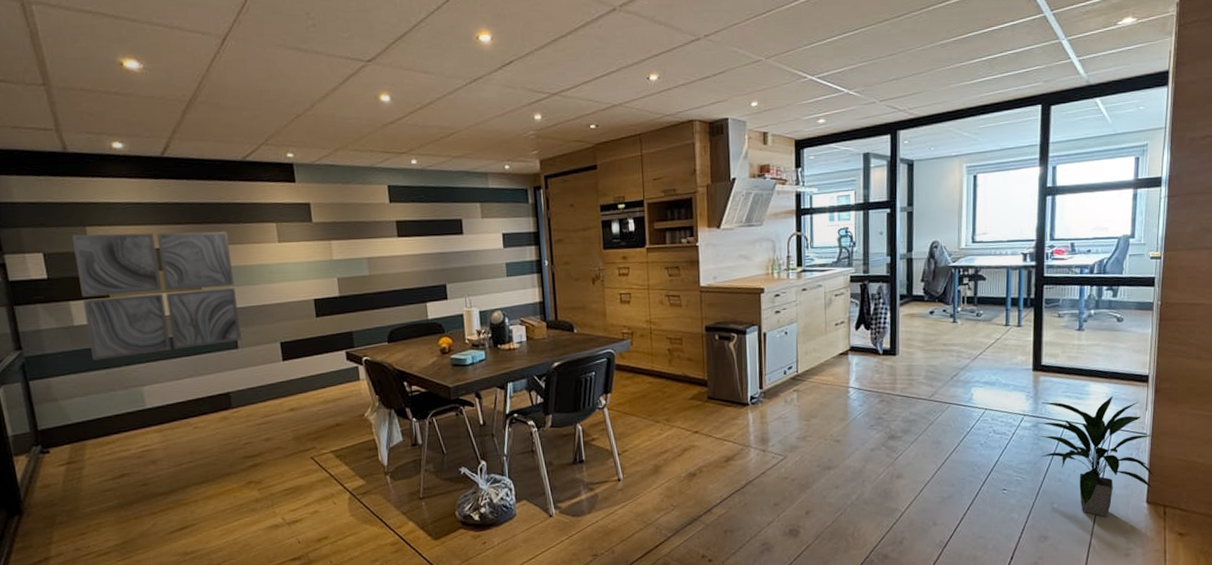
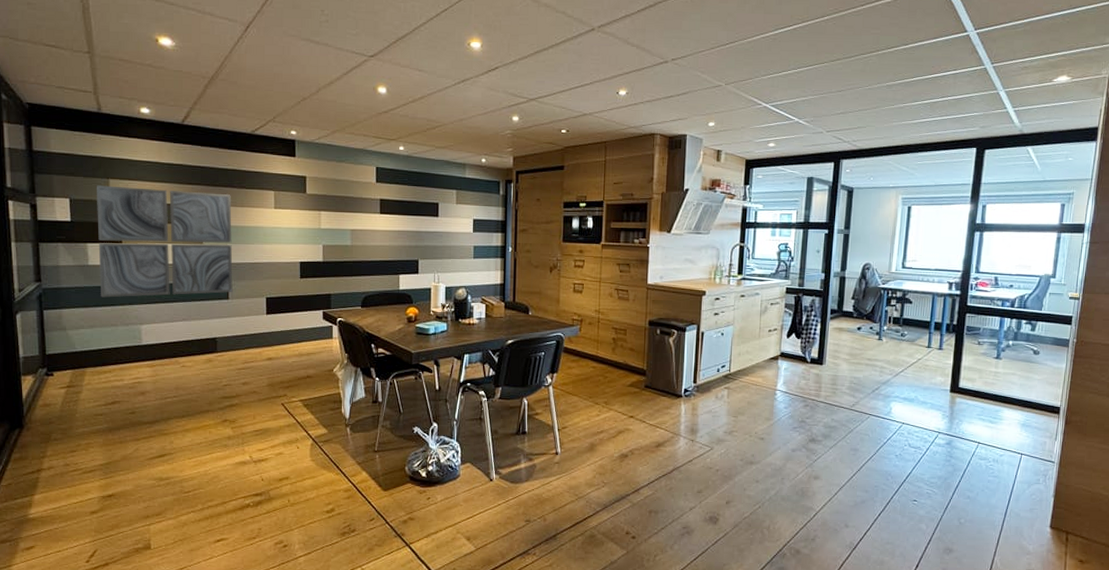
indoor plant: present [1039,396,1154,517] -> none [951,422,1059,537]

